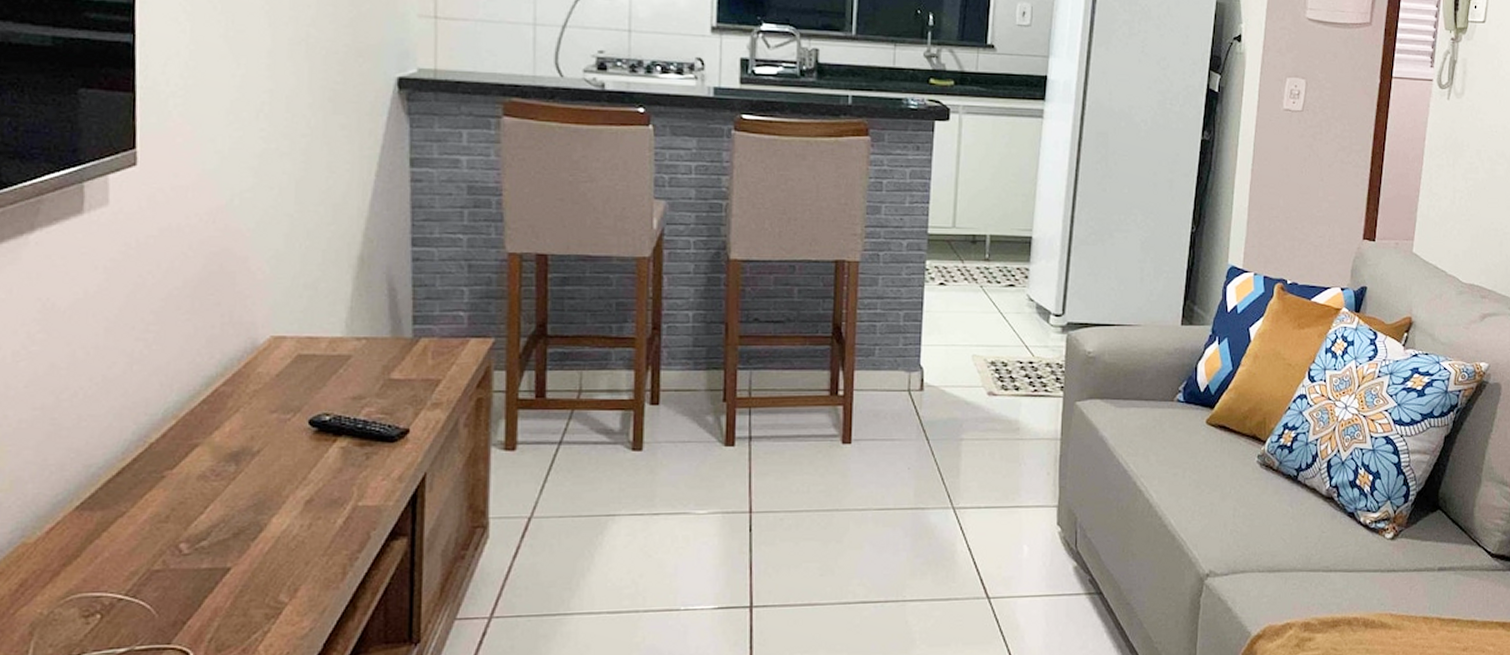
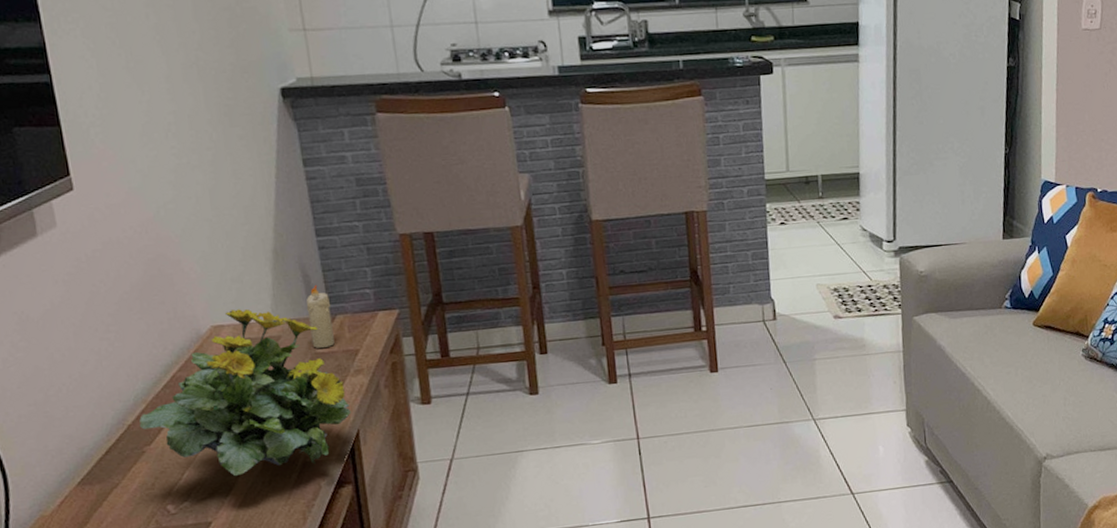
flowering plant: none [163,320,420,515] -> present [139,309,351,476]
candle: none [387,300,417,374] -> present [306,284,335,348]

